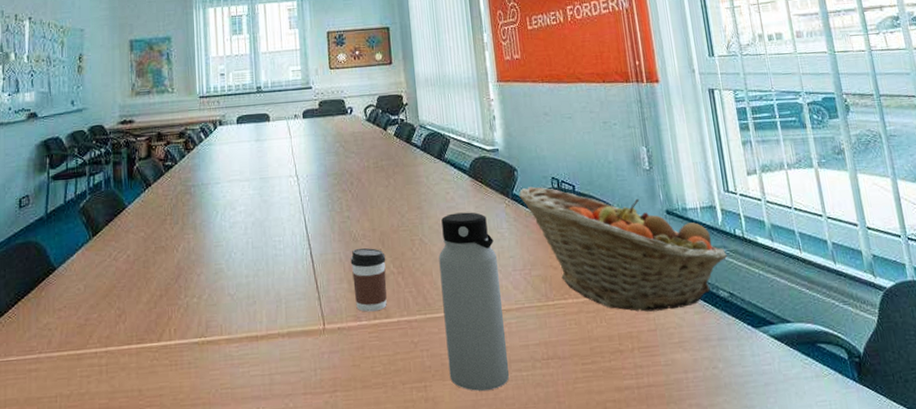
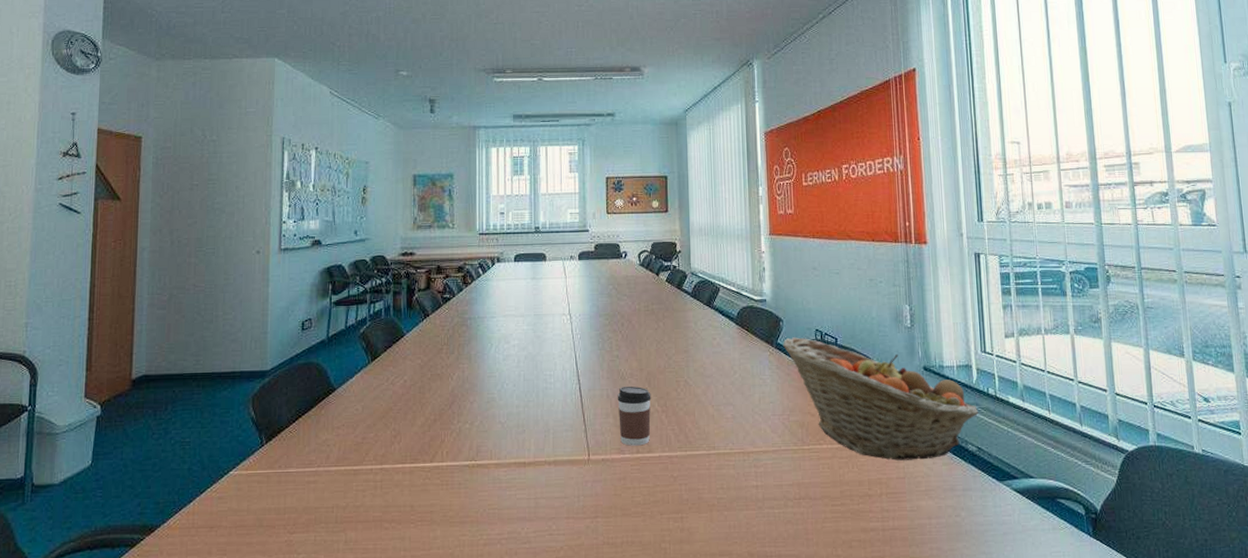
water bottle: present [439,212,509,392] -> none [702,358,762,525]

